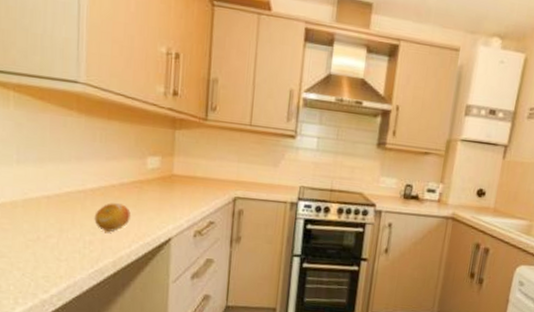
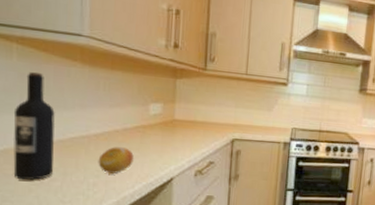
wine bottle: none [10,121,51,236] -> present [13,71,55,181]

